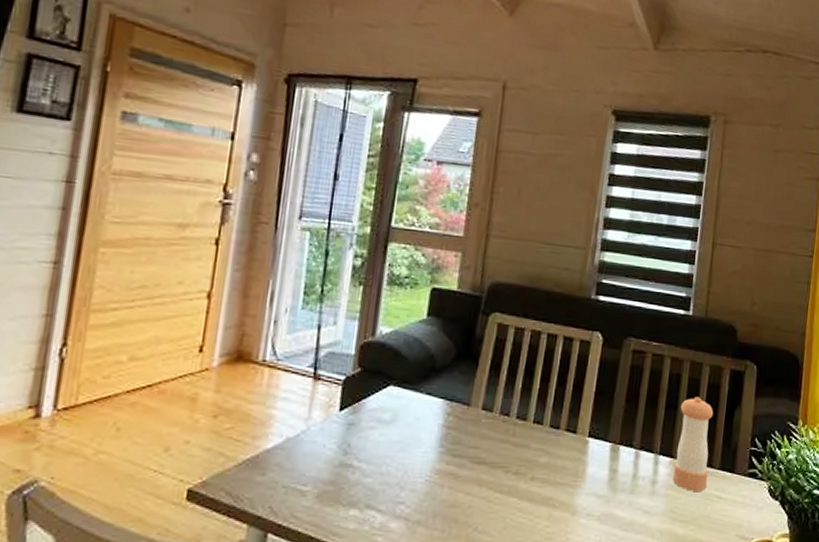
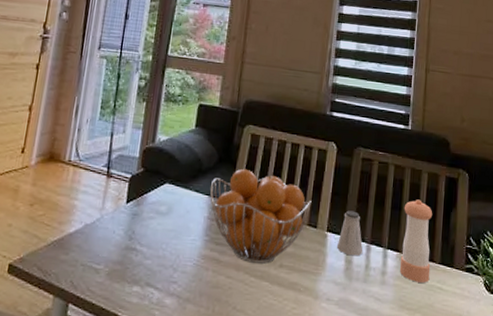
fruit basket: none [445,365,571,477] -> present [210,168,312,264]
saltshaker: none [599,412,631,464] -> present [336,210,363,256]

